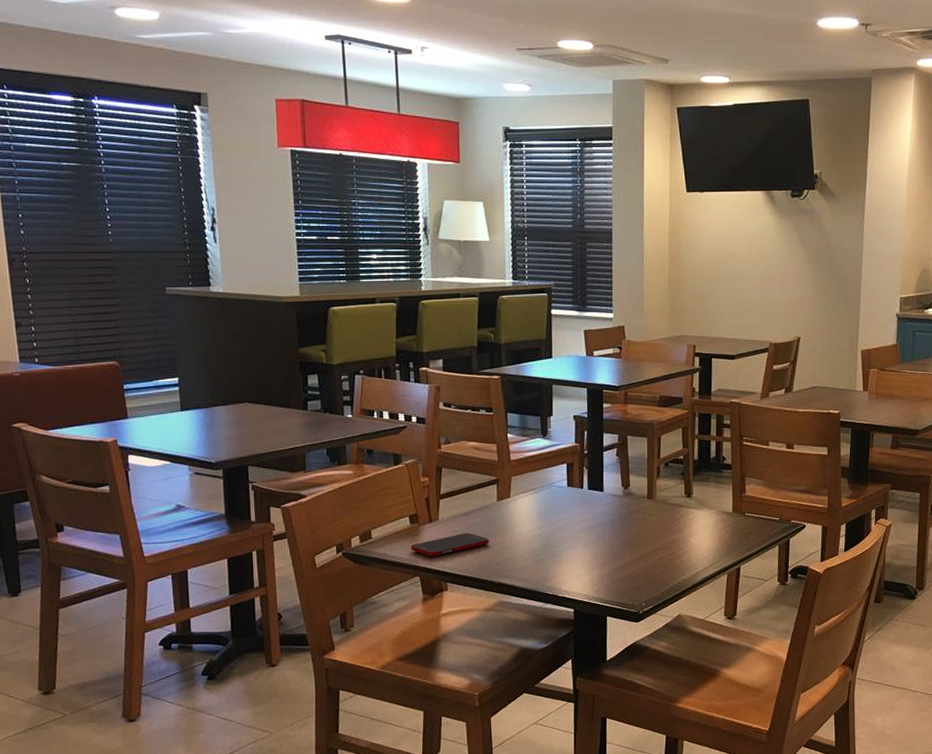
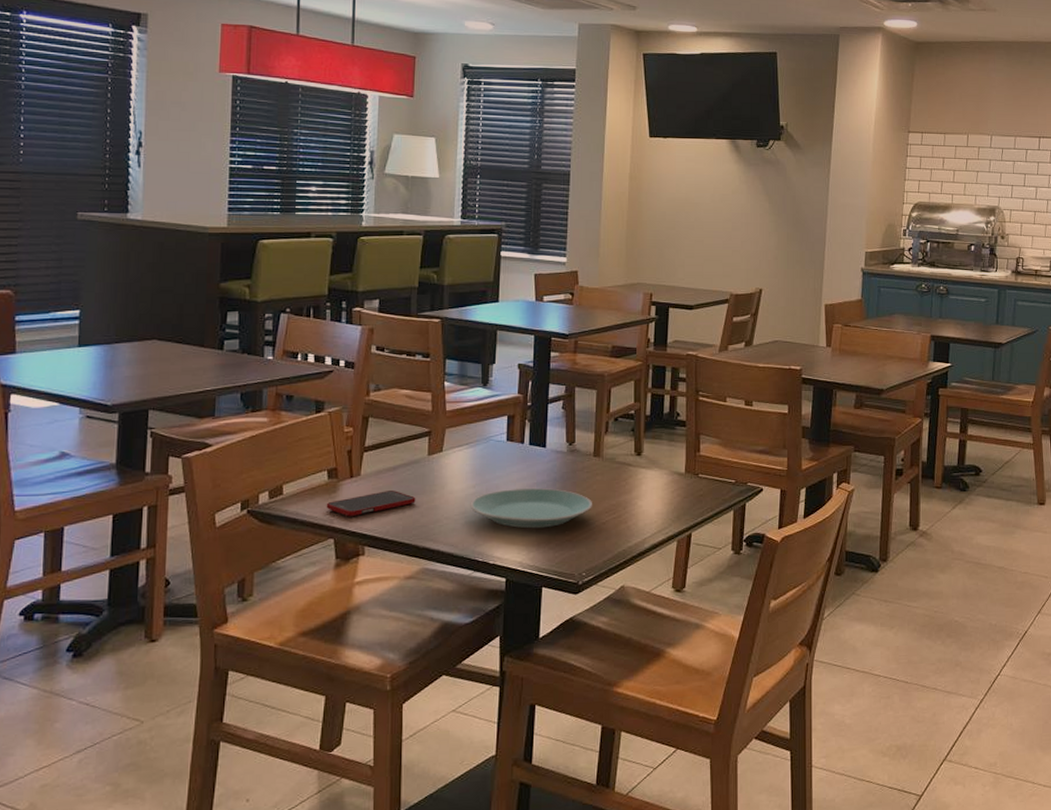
plate: none [538,528,648,565] -> present [470,488,592,529]

